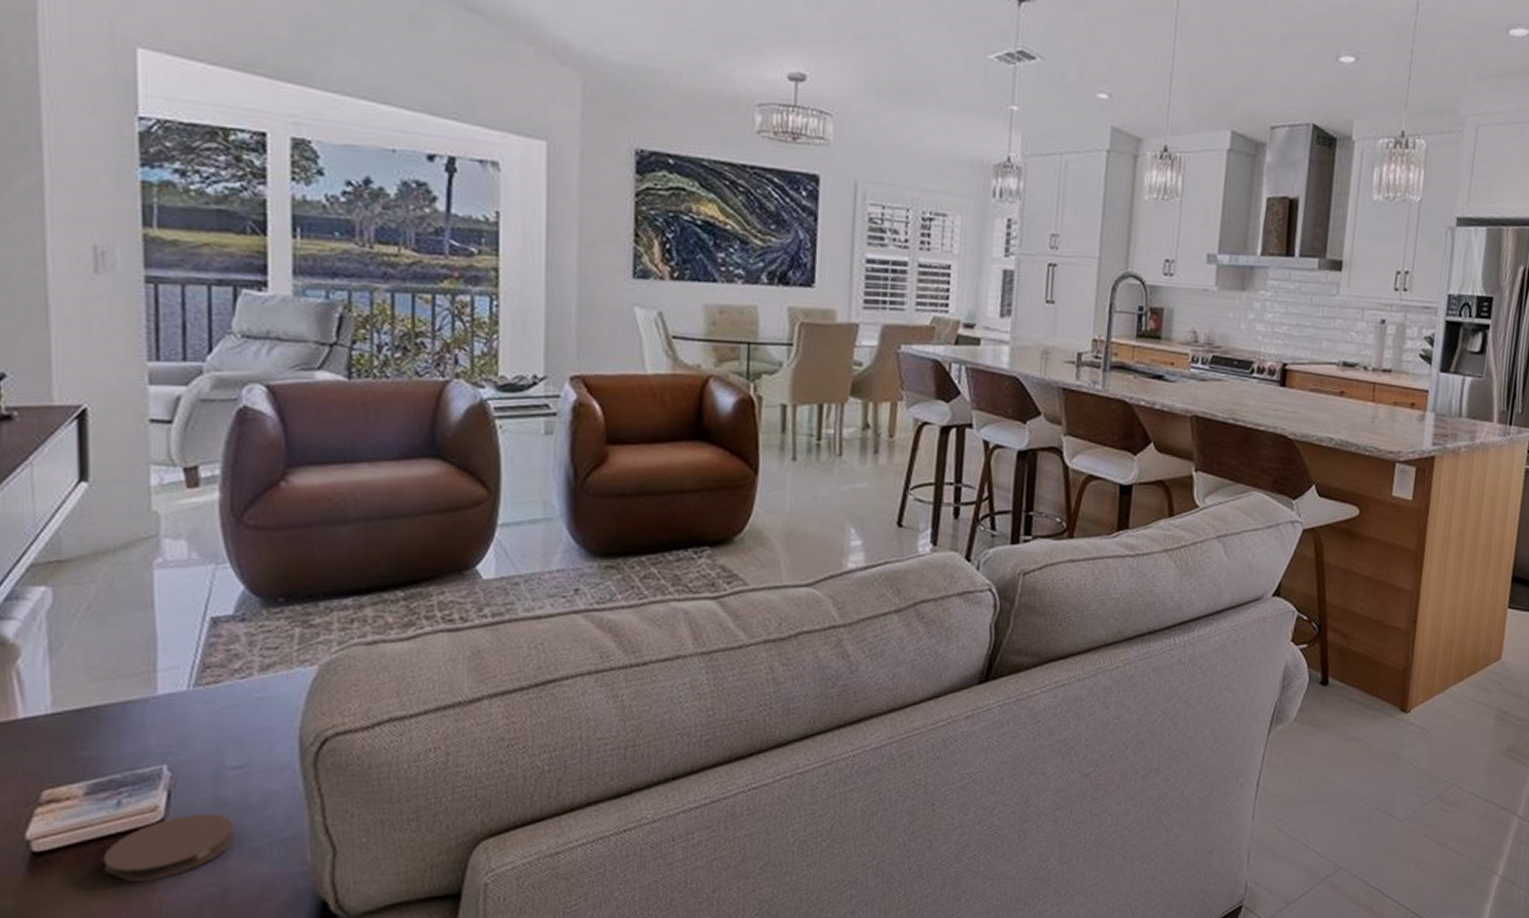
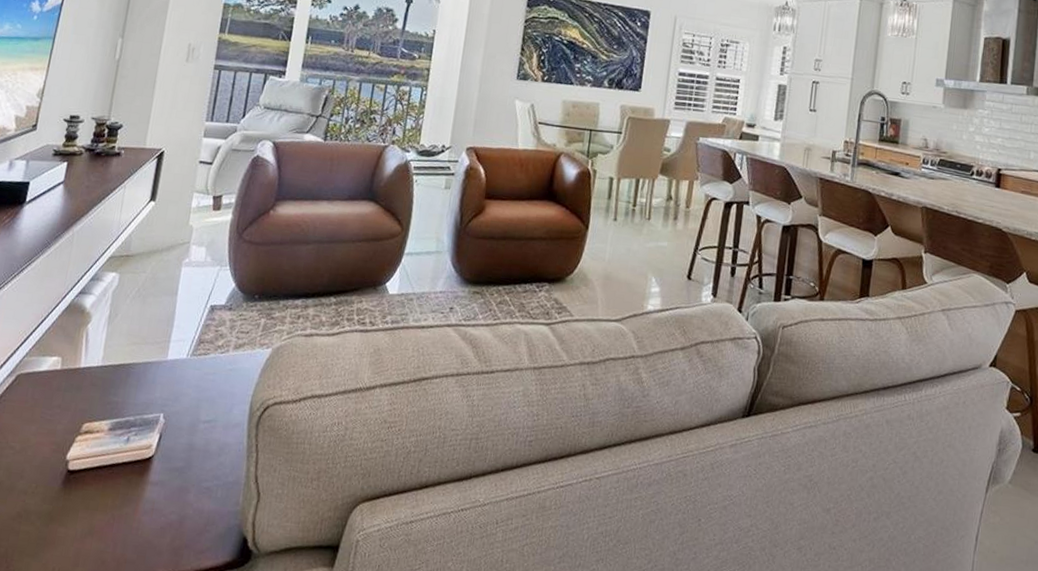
coaster: present [103,813,234,882] -> none [108,454,197,504]

